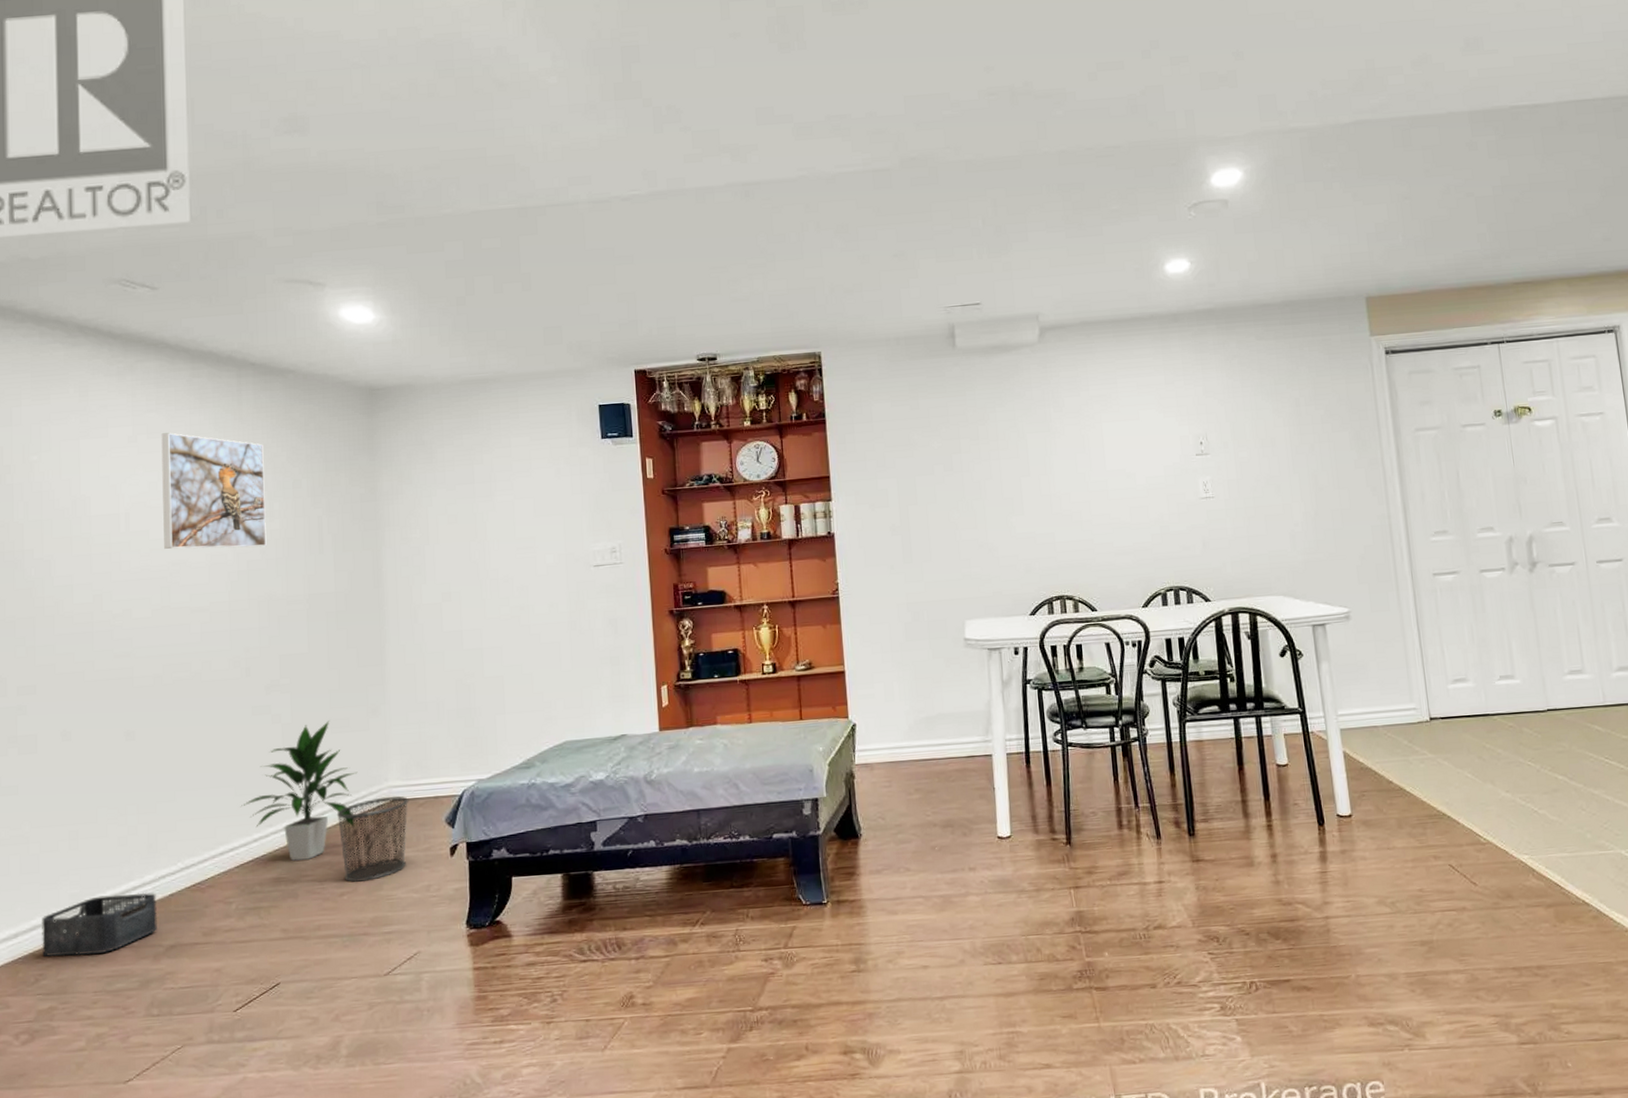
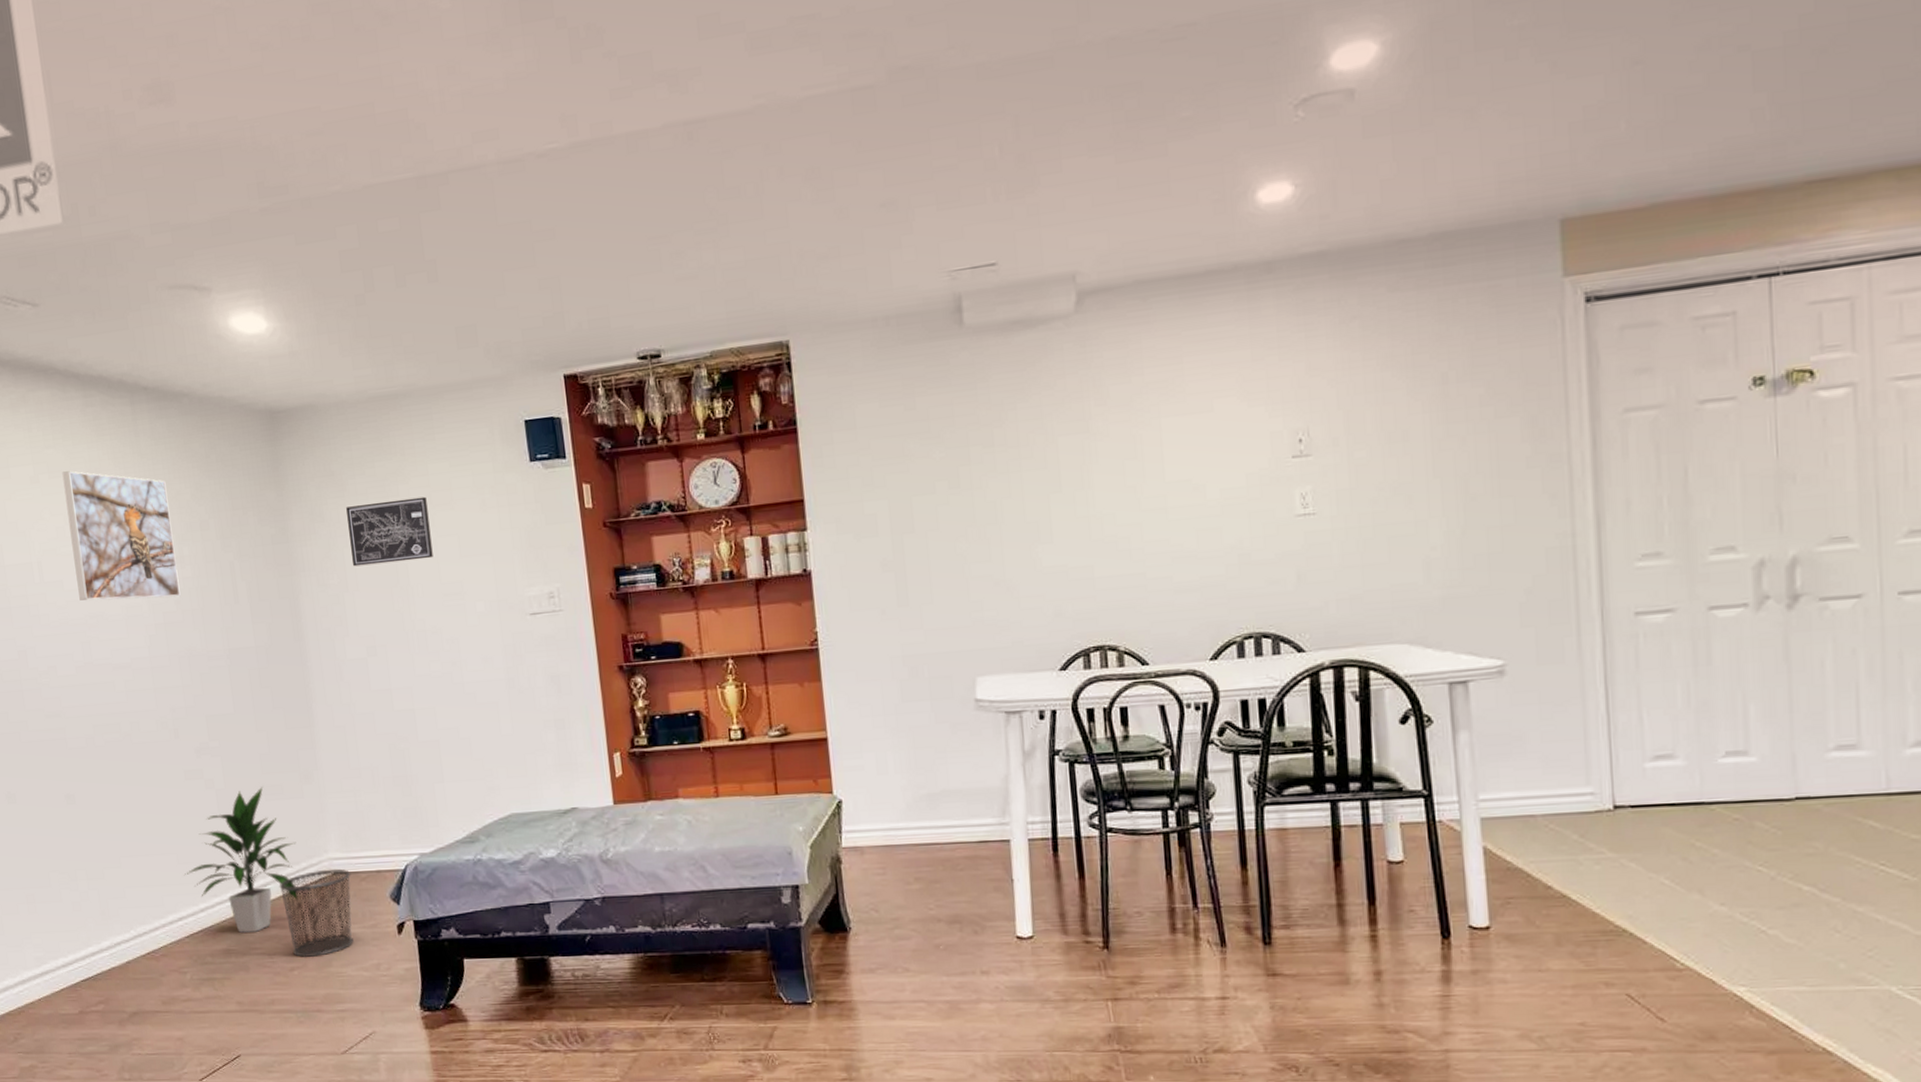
storage bin: present [42,892,157,957] -> none [12,958,119,1017]
wall art: none [433,465,510,523] -> present [346,496,433,567]

